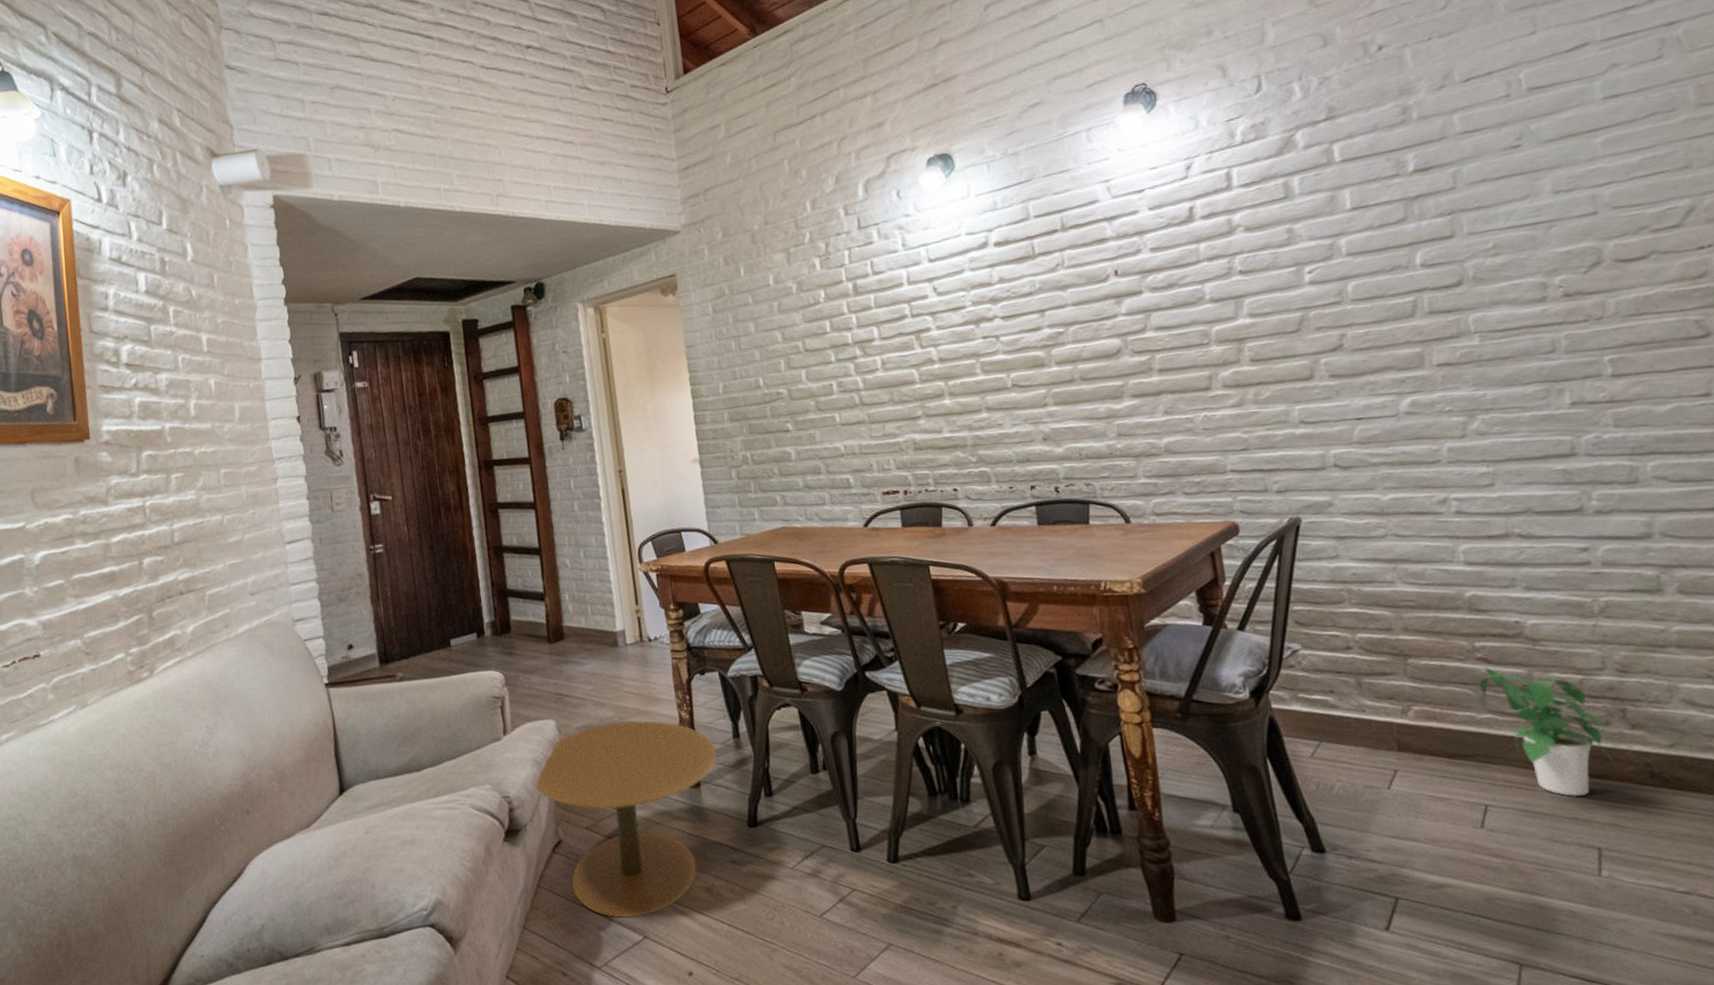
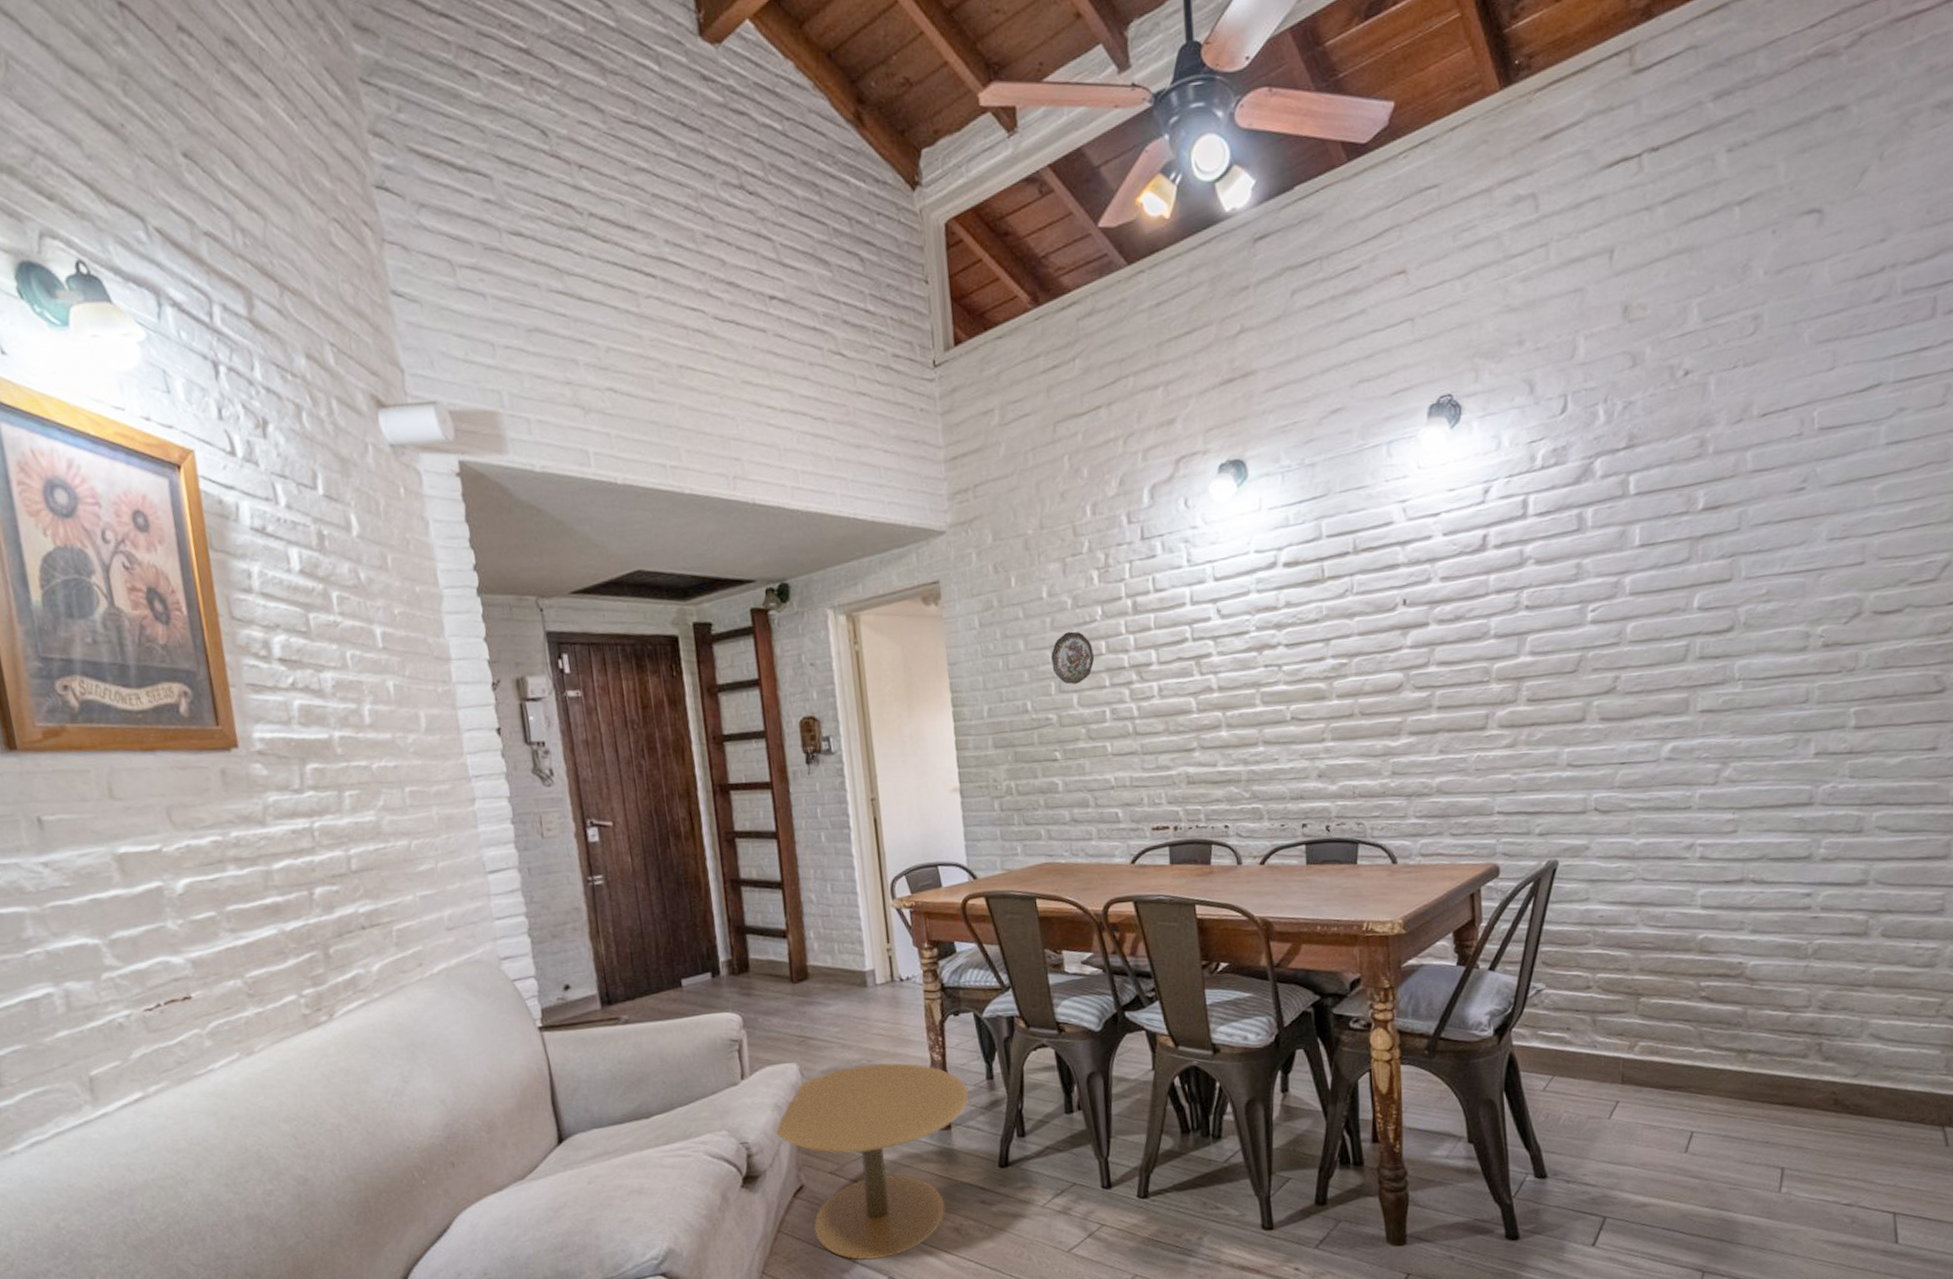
decorative plate: none [779,313,820,362] -> present [1051,631,1095,685]
potted plant: present [1479,666,1614,796] -> none [1701,1005,1806,1122]

